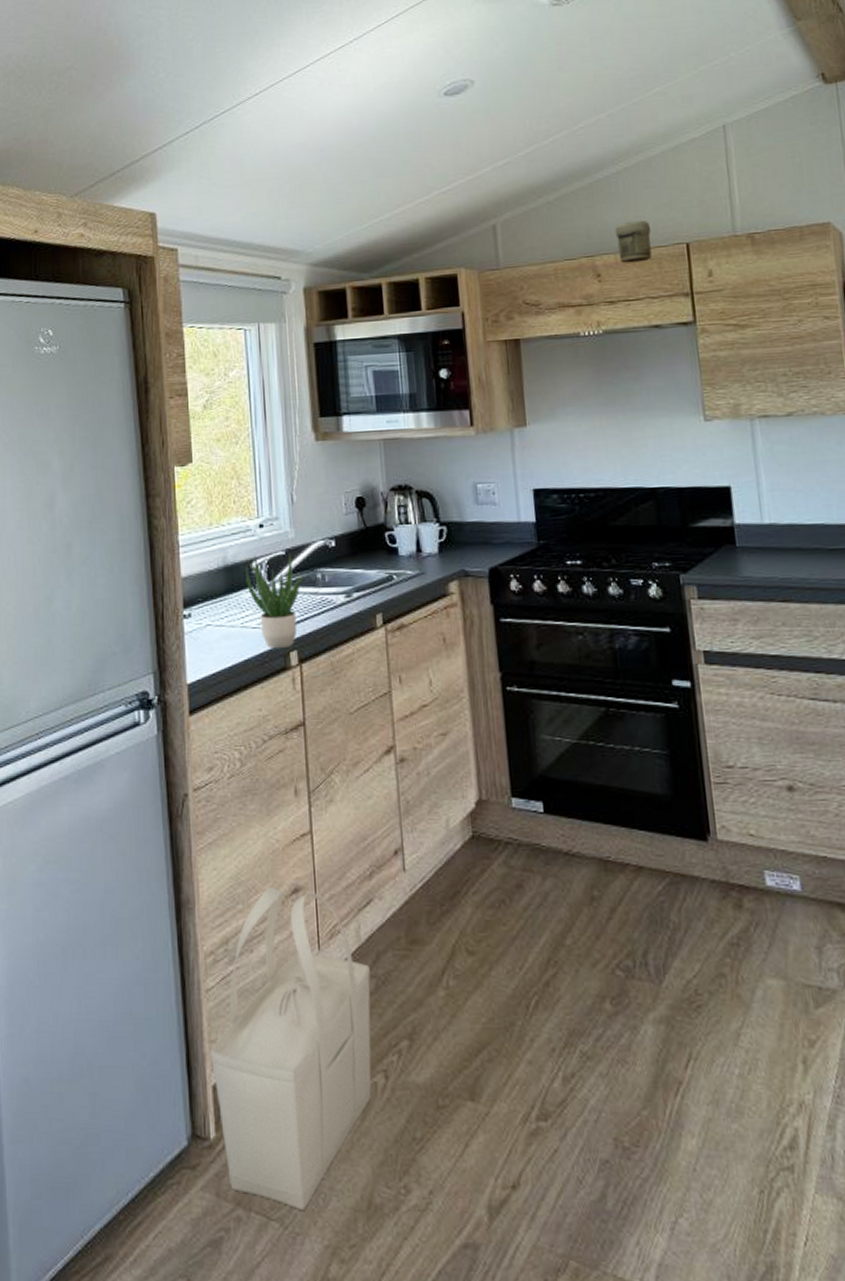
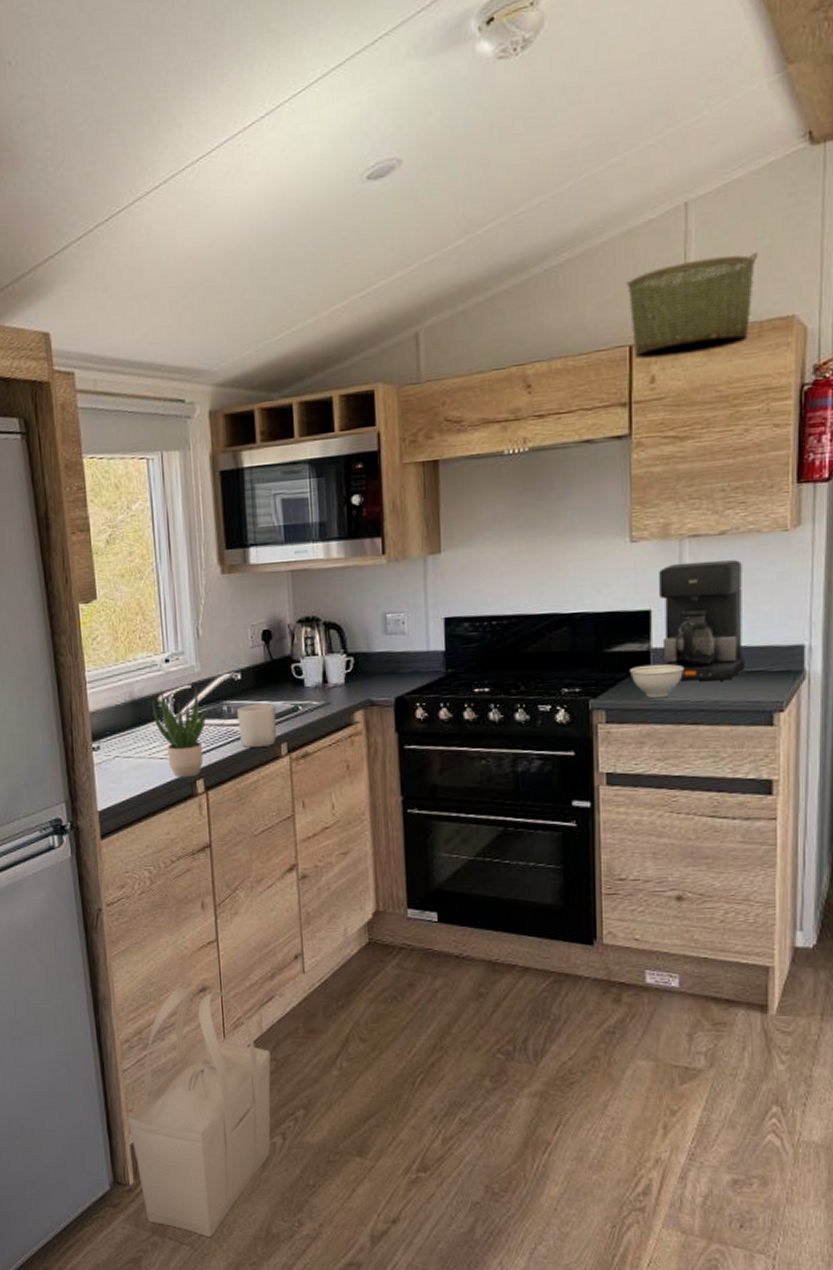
mug: none [331,572,371,618] -> present [237,704,276,748]
jar: present [614,220,652,264] -> none [550,320,592,372]
basket: none [678,168,792,256] -> present [626,252,759,359]
bowl: none [715,540,769,575] -> present [629,664,685,699]
coffee maker: none [734,440,826,558] -> present [659,560,744,681]

